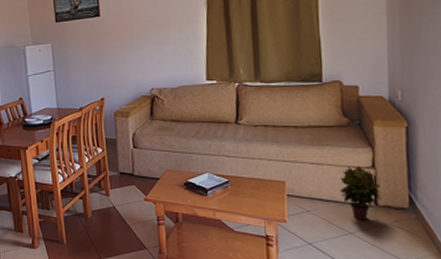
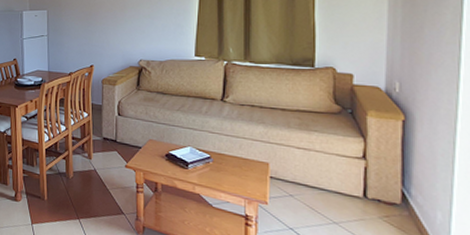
potted plant: present [339,165,383,221] -> none [326,155,372,212]

